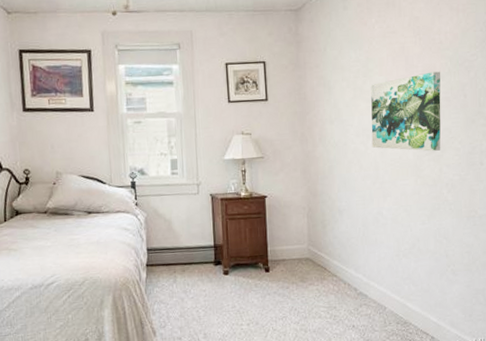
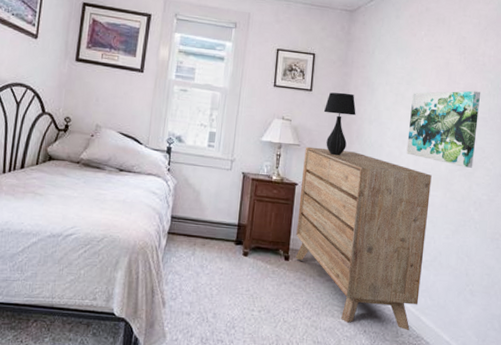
dresser: none [269,154,402,321] -> present [295,146,432,331]
table lamp: none [282,96,316,162] -> present [323,92,356,156]

